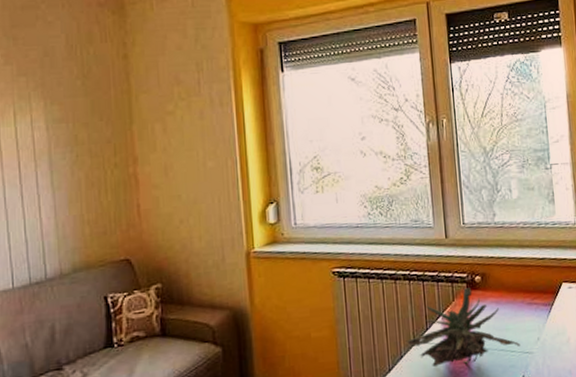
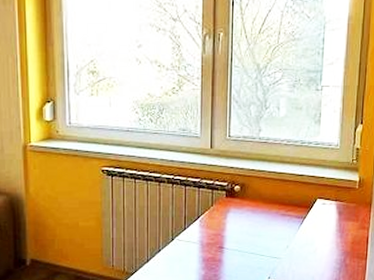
plant: present [406,287,520,367] -> none [164,195,270,262]

